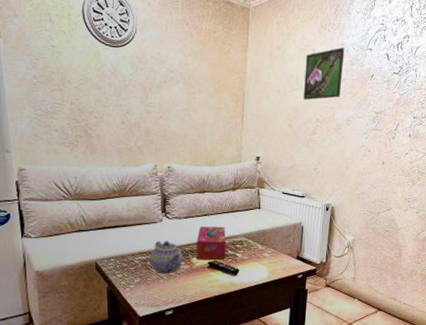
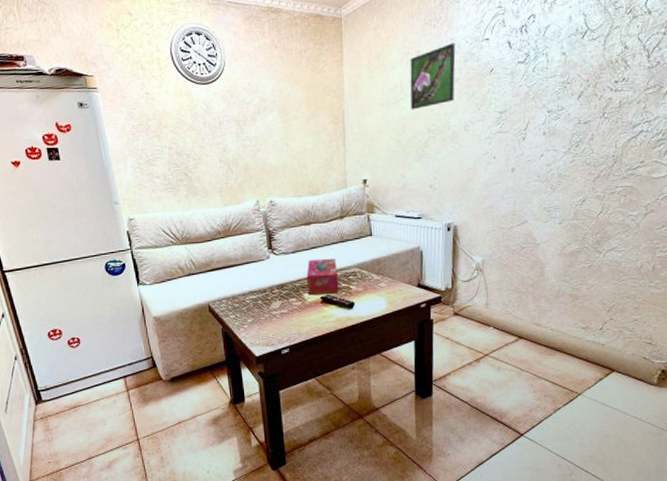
teapot: present [150,240,184,275] -> none [261,277,295,313]

